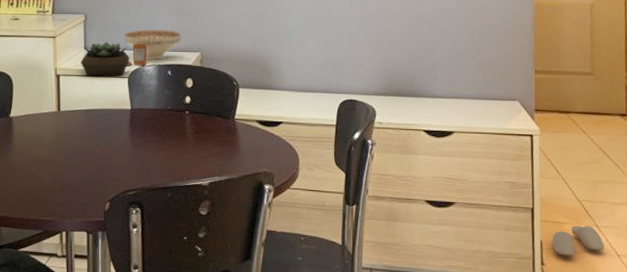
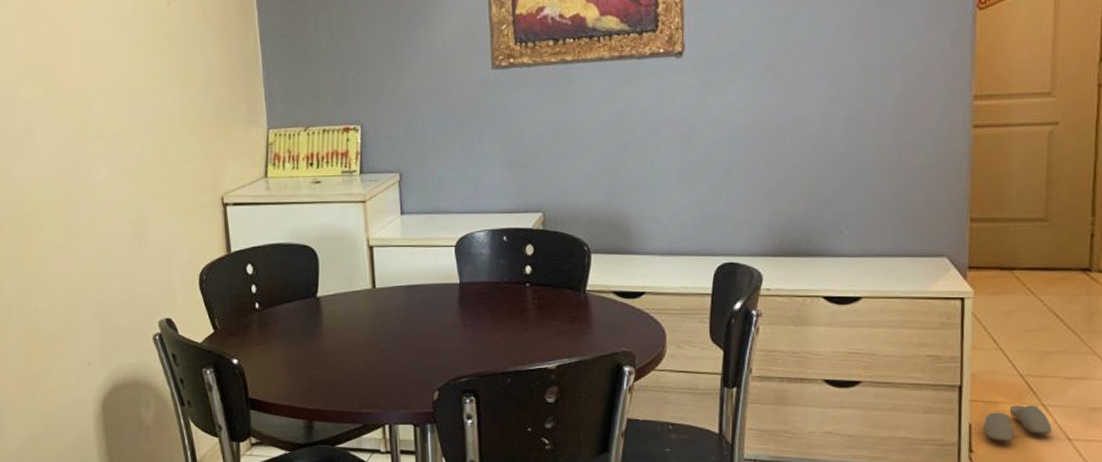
succulent plant: present [81,42,130,77] -> none [397,205,456,247]
decorative bowl: present [124,29,182,59] -> none [448,187,519,223]
candle: present [127,43,147,66] -> none [453,204,477,233]

